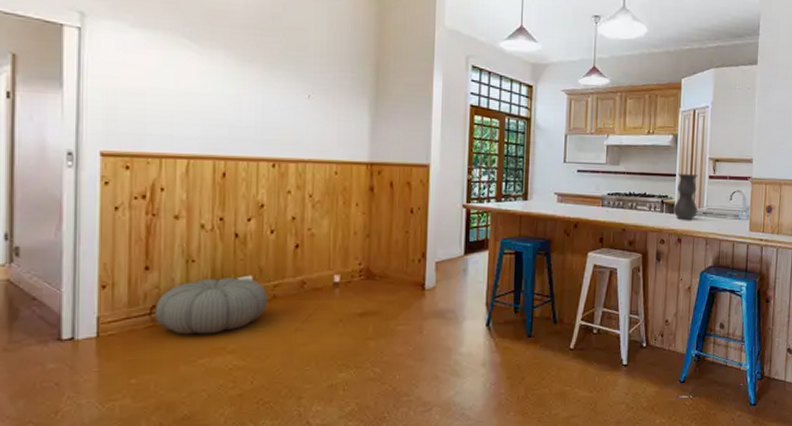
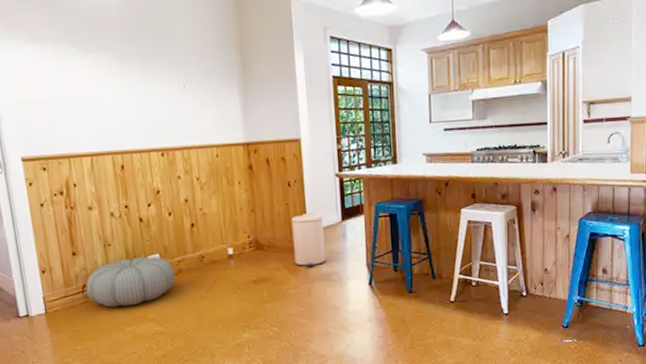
pedal bin: none [408,244,444,302] -> present [291,213,326,267]
vase: present [673,173,698,221] -> none [546,119,573,170]

